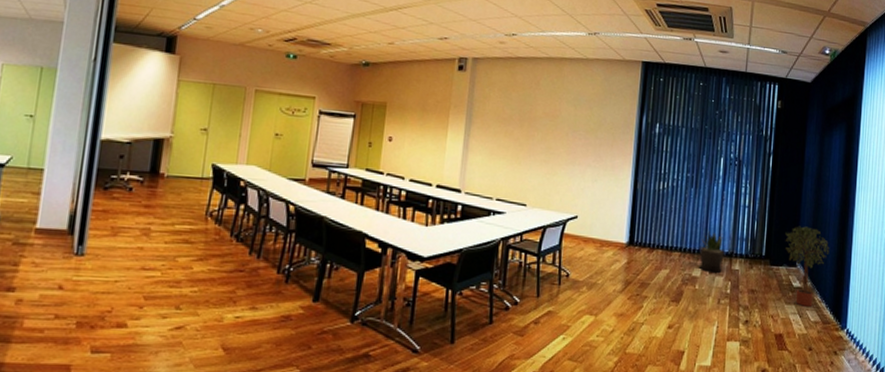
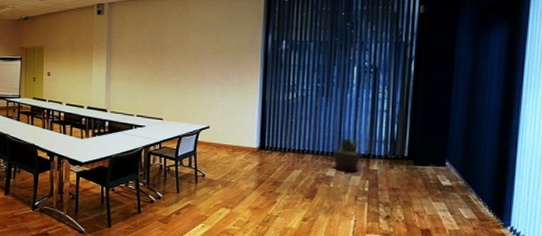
potted tree: present [785,226,830,307] -> none [431,127,488,204]

